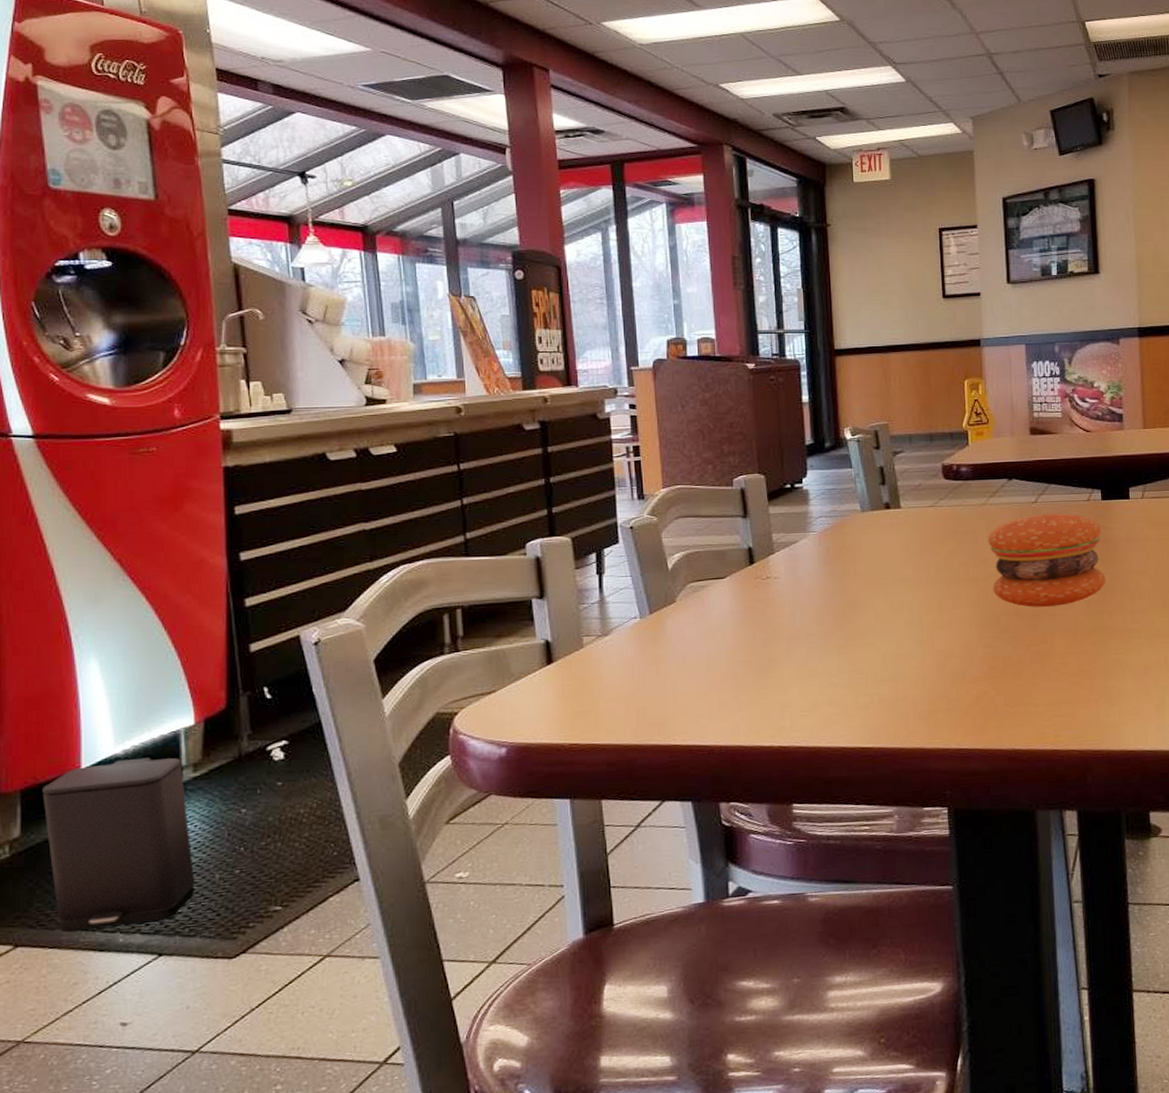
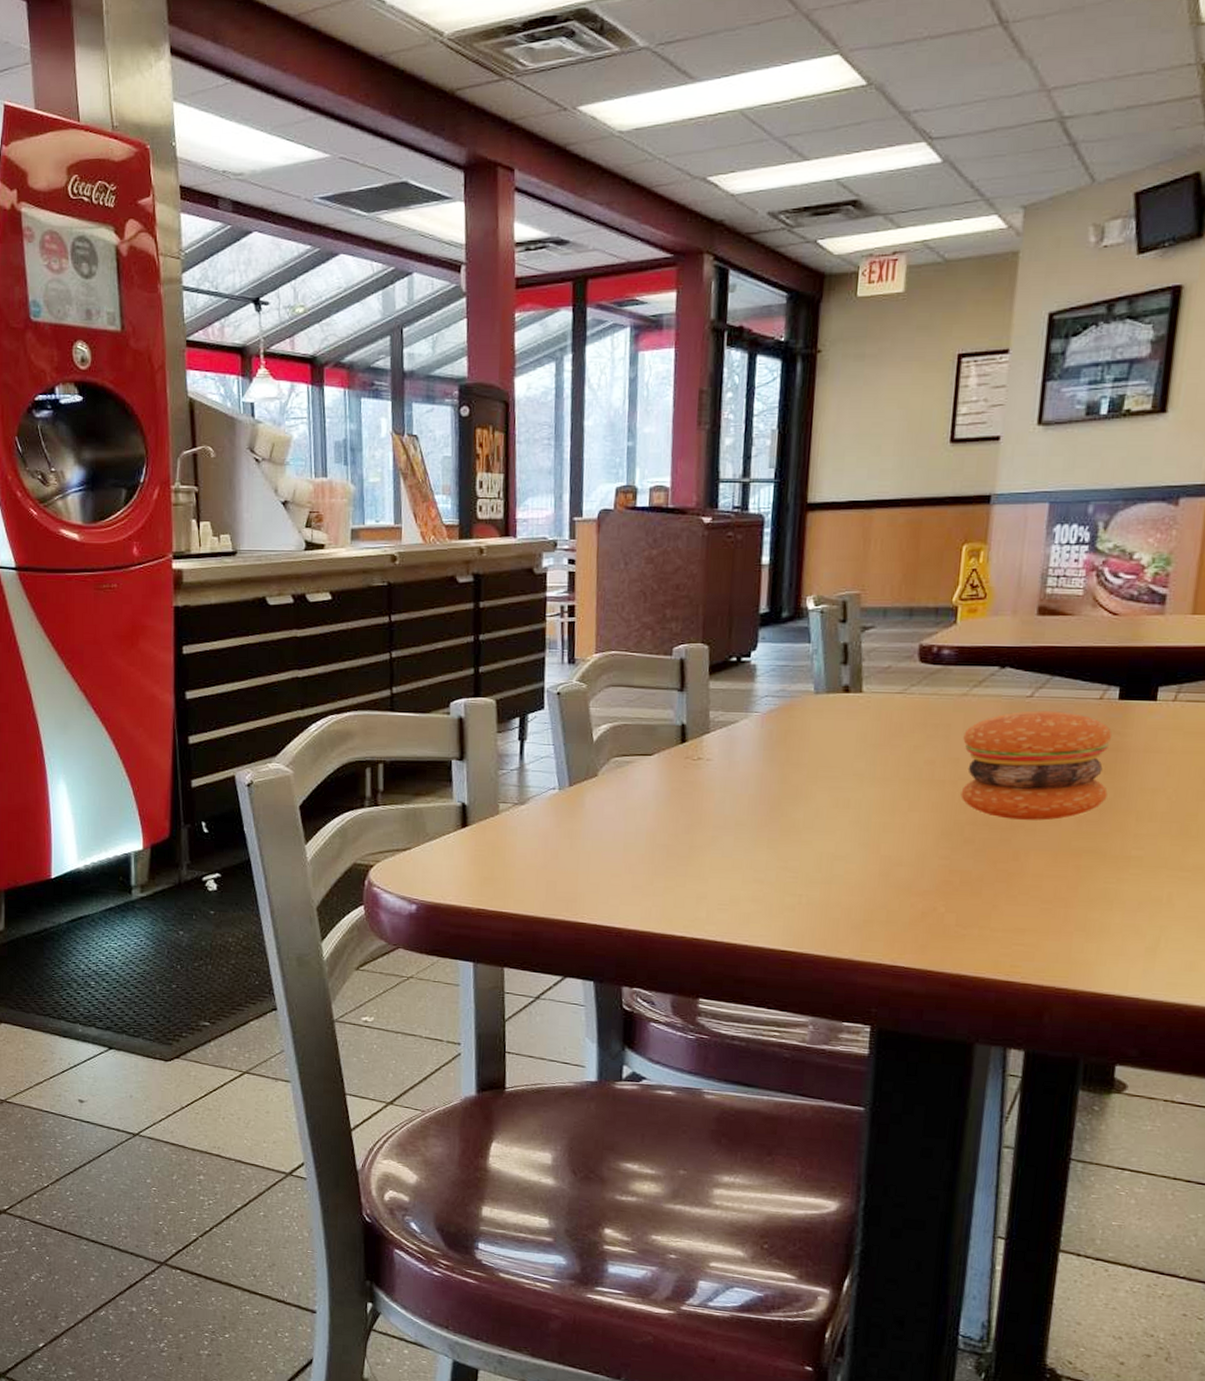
pedal bin: present [42,757,195,932] -> none [21,874,140,1020]

